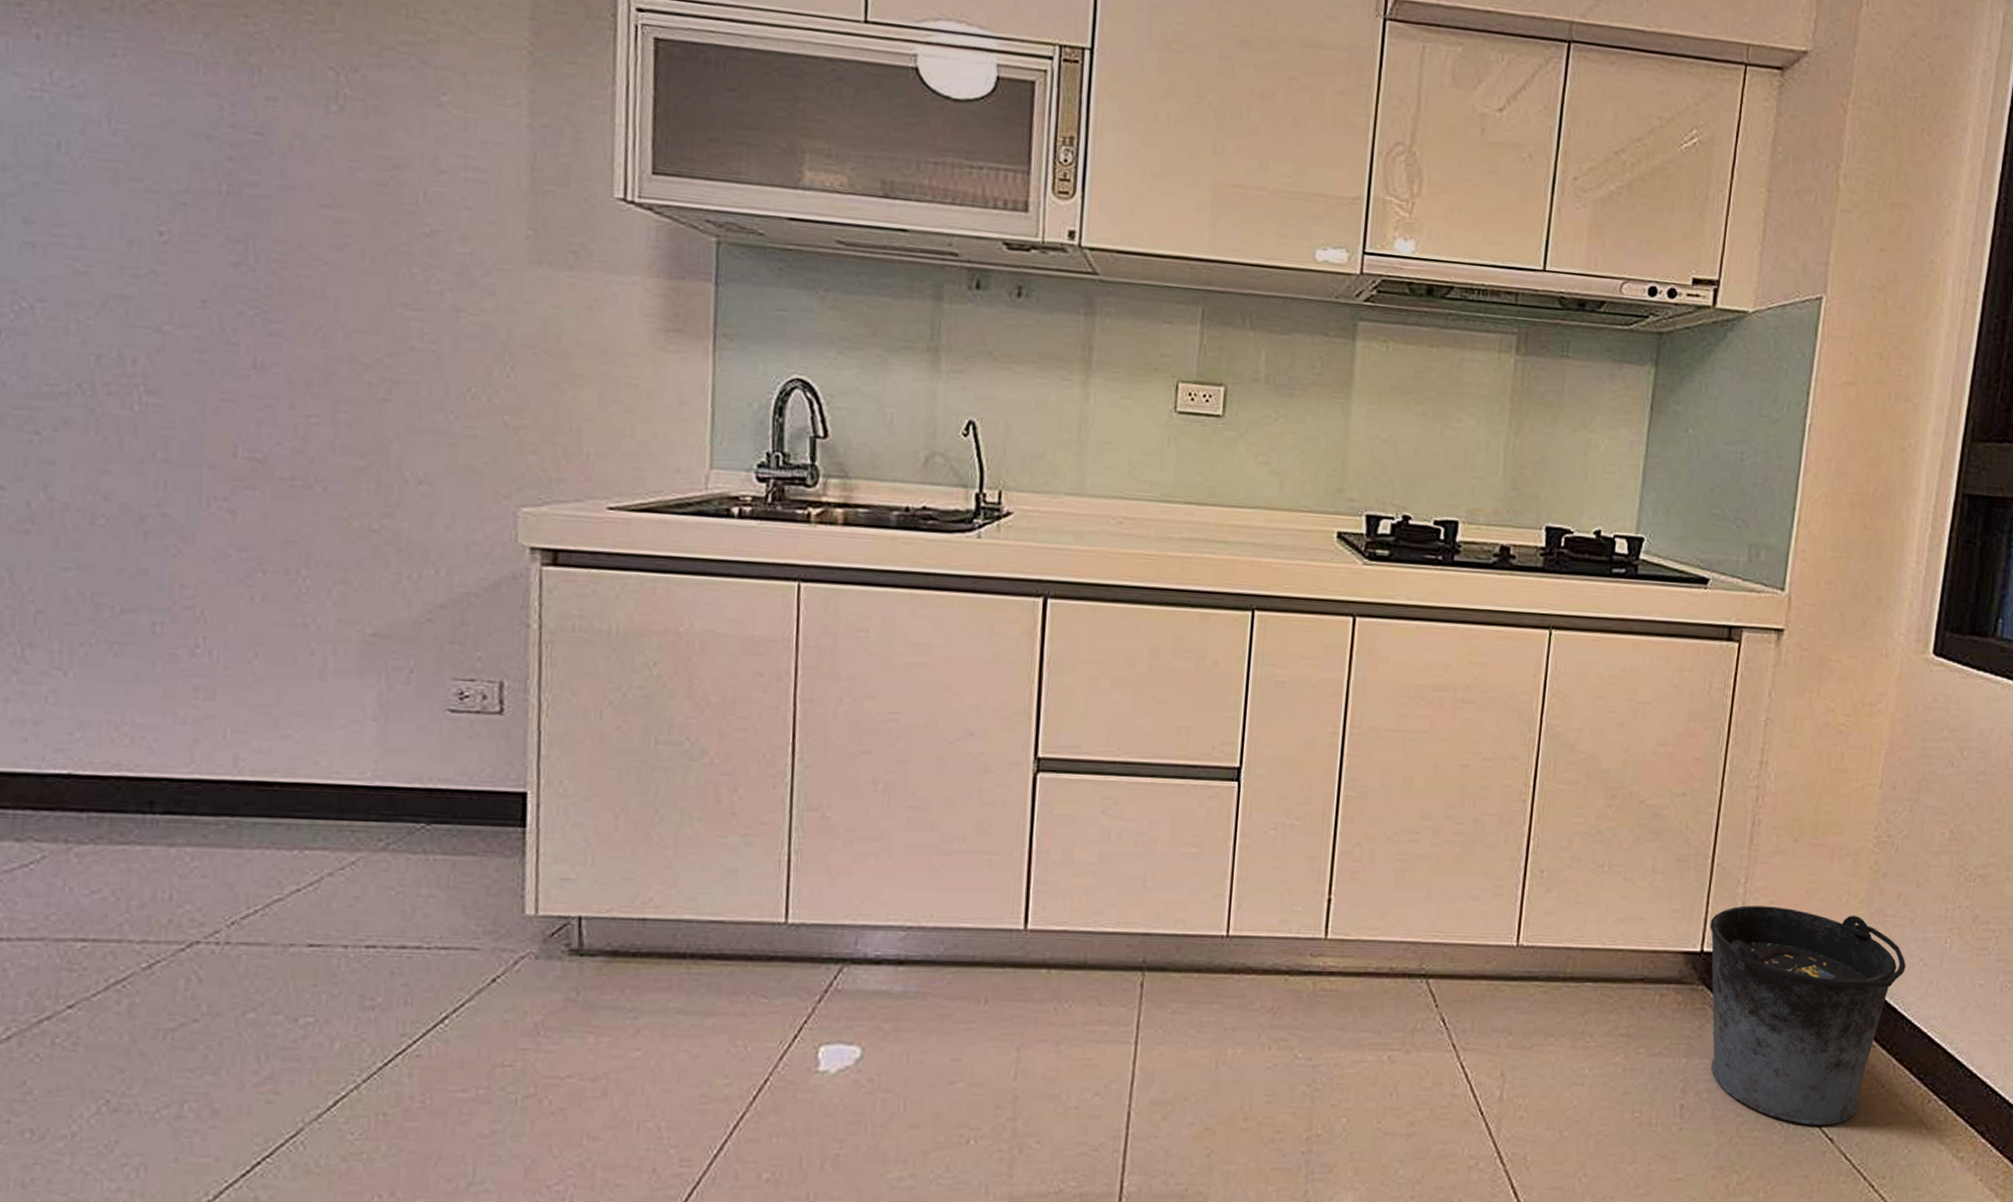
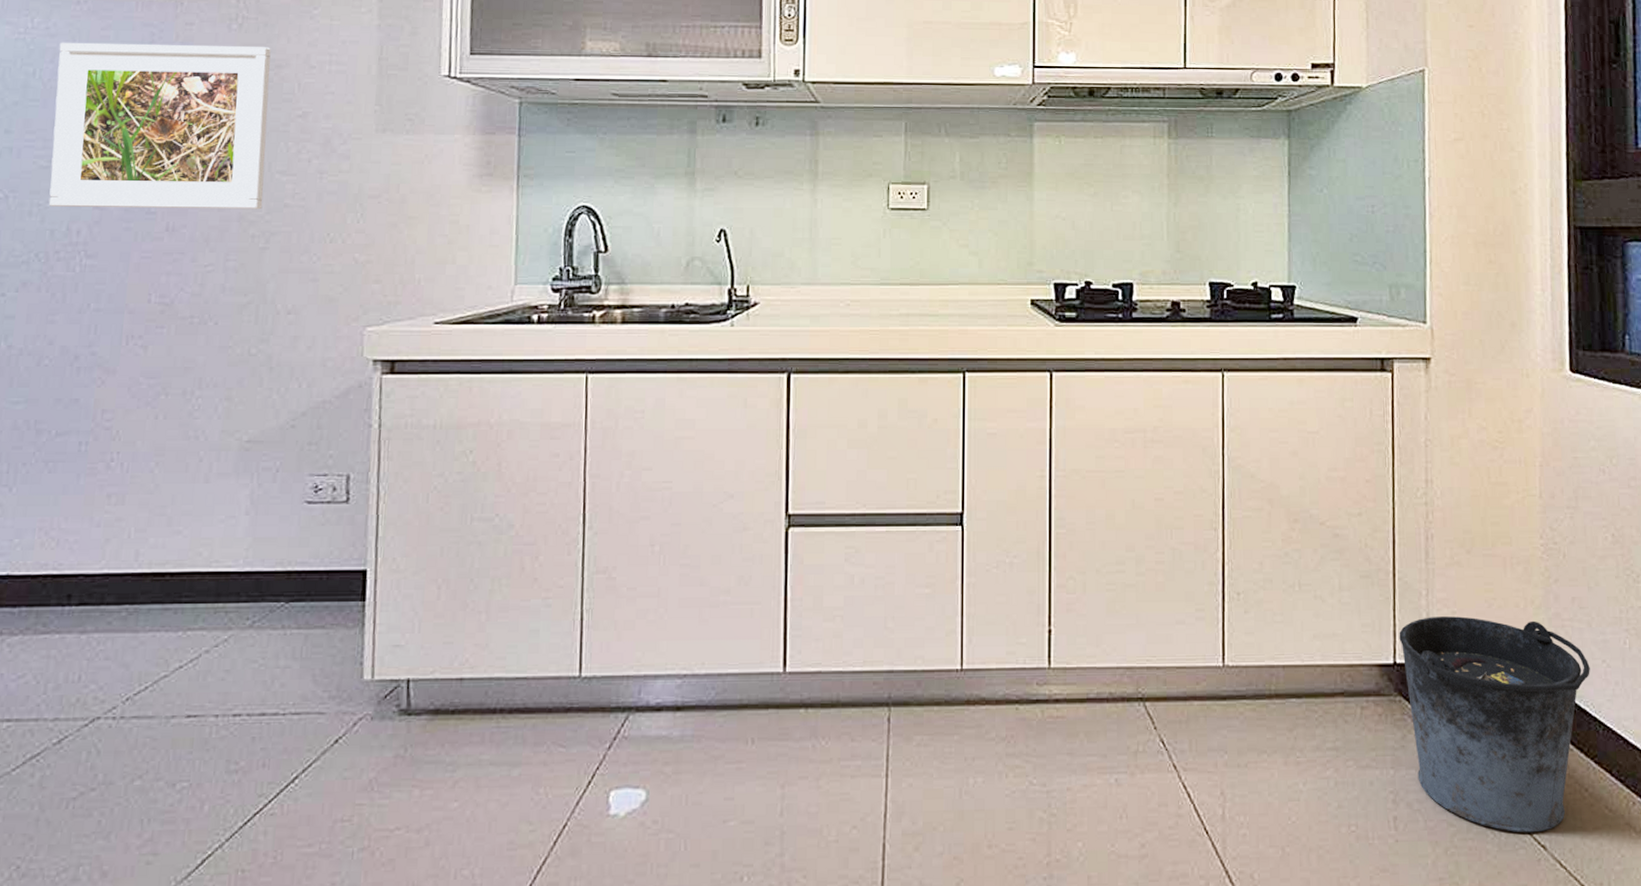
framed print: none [91,107,385,351] -> present [48,42,271,210]

